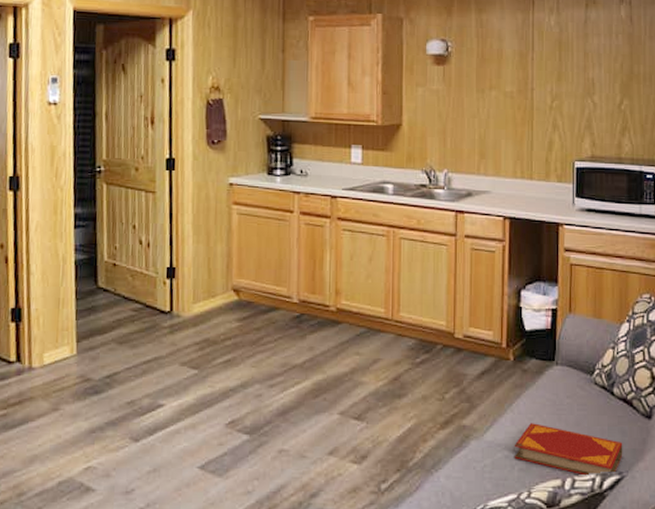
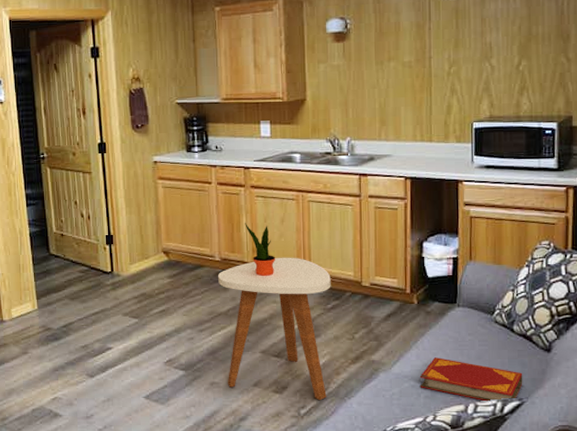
side table: none [295,301,421,472] -> present [218,257,331,400]
potted plant: none [328,259,362,324] -> present [245,222,276,277]

